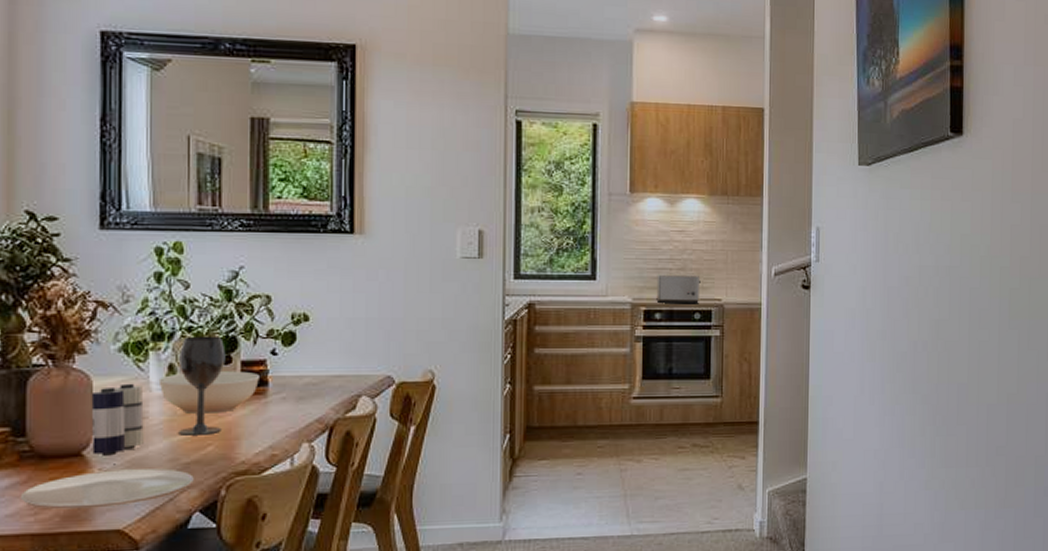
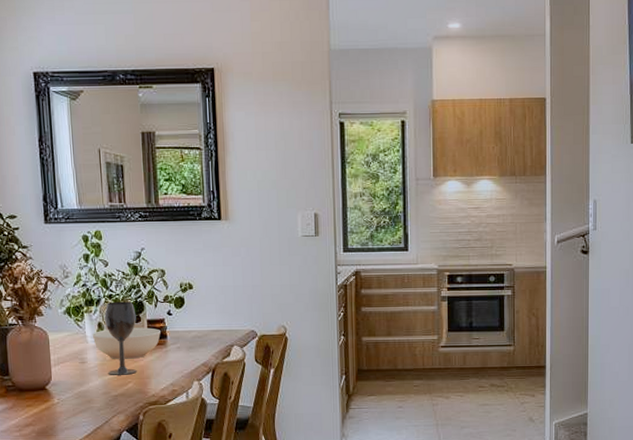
plate: present [20,468,194,510] -> none [9,399,121,428]
candle: present [91,383,144,465] -> none [48,337,86,396]
toaster: present [656,273,701,304] -> none [457,243,494,270]

